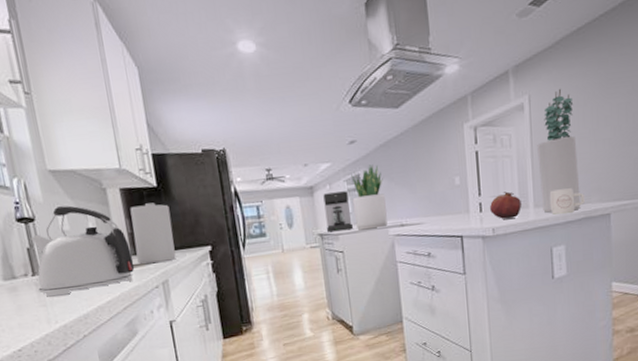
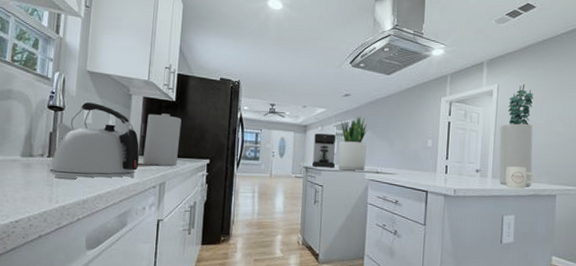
fruit: present [490,191,521,220] -> none [454,160,481,185]

